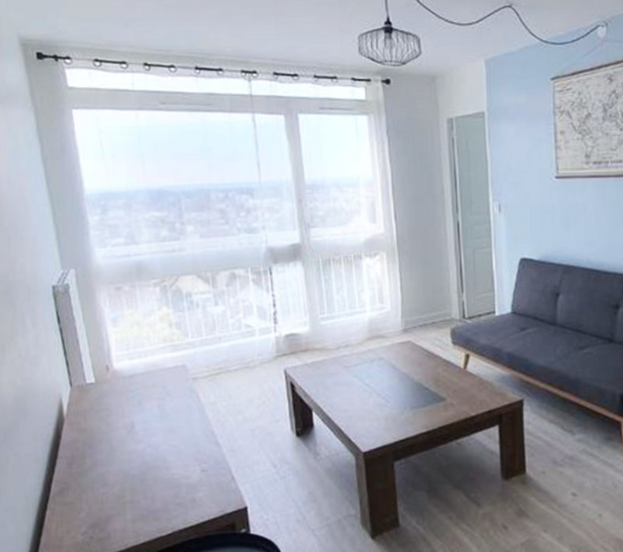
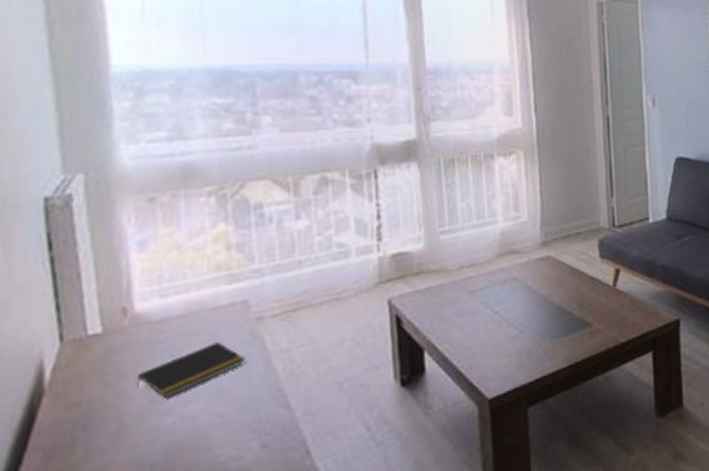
notepad: none [118,394,187,431] -> present [136,342,245,398]

